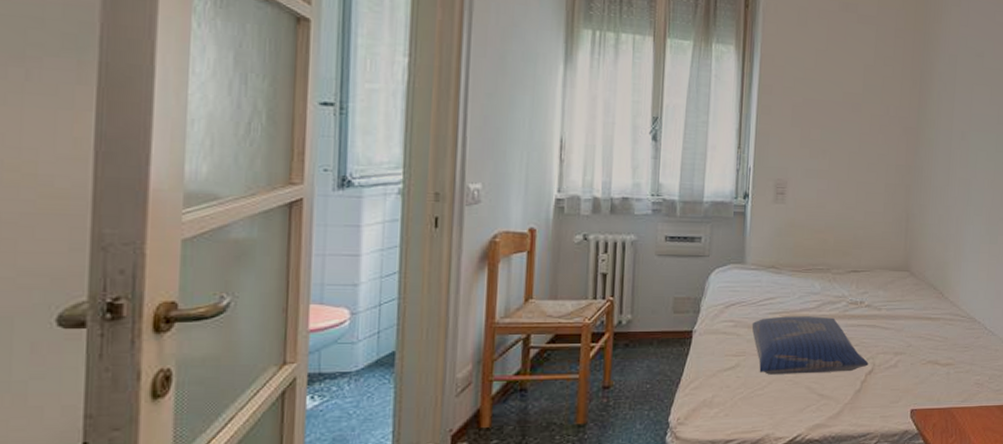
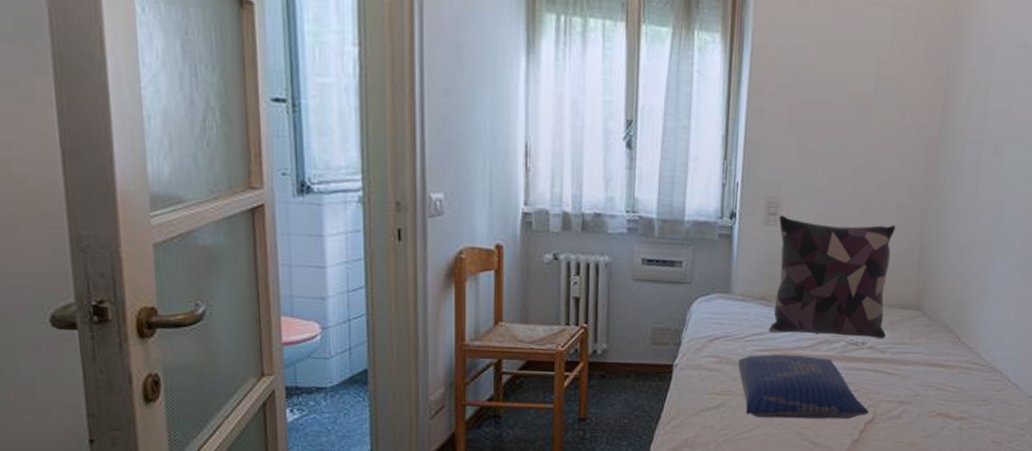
pillow: none [779,194,885,298] -> present [769,215,896,338]

